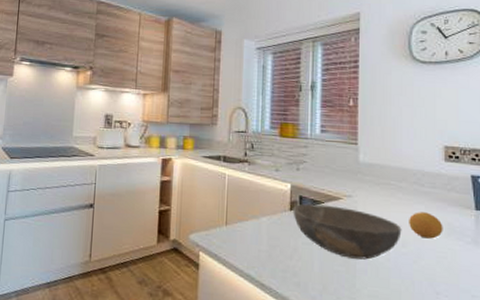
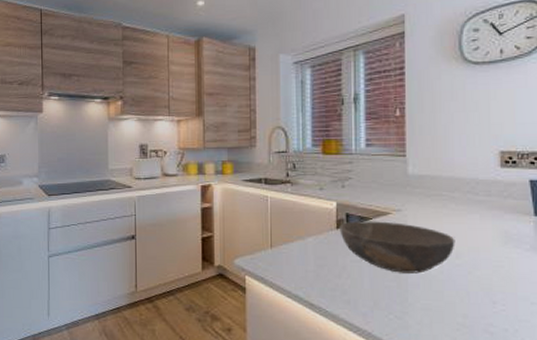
fruit: present [409,212,443,239] -> none [463,222,500,248]

